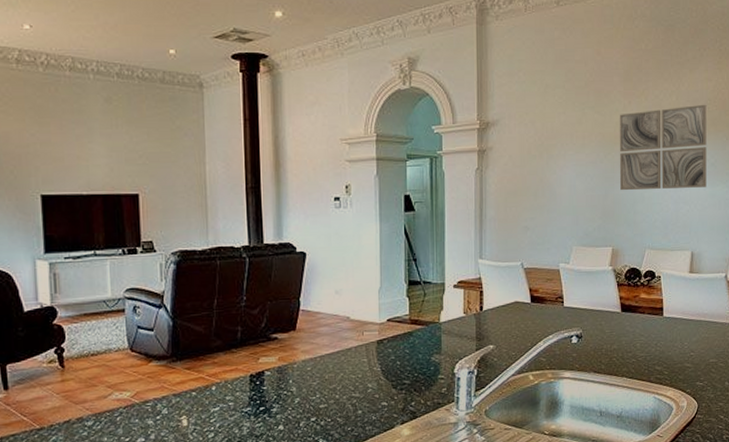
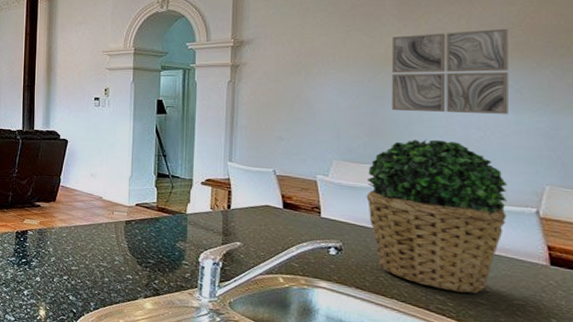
potted plant: none [601,216,705,360] -> present [366,139,507,294]

